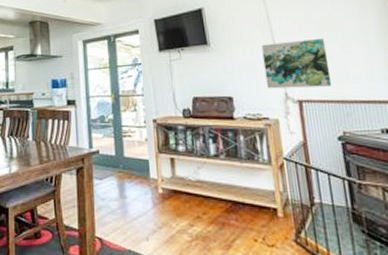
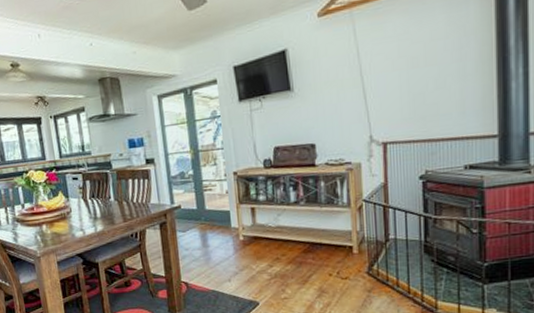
wall art: present [261,38,332,89] -> none [348,73,420,133]

